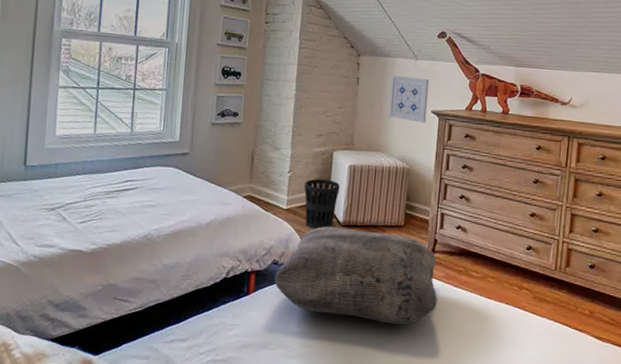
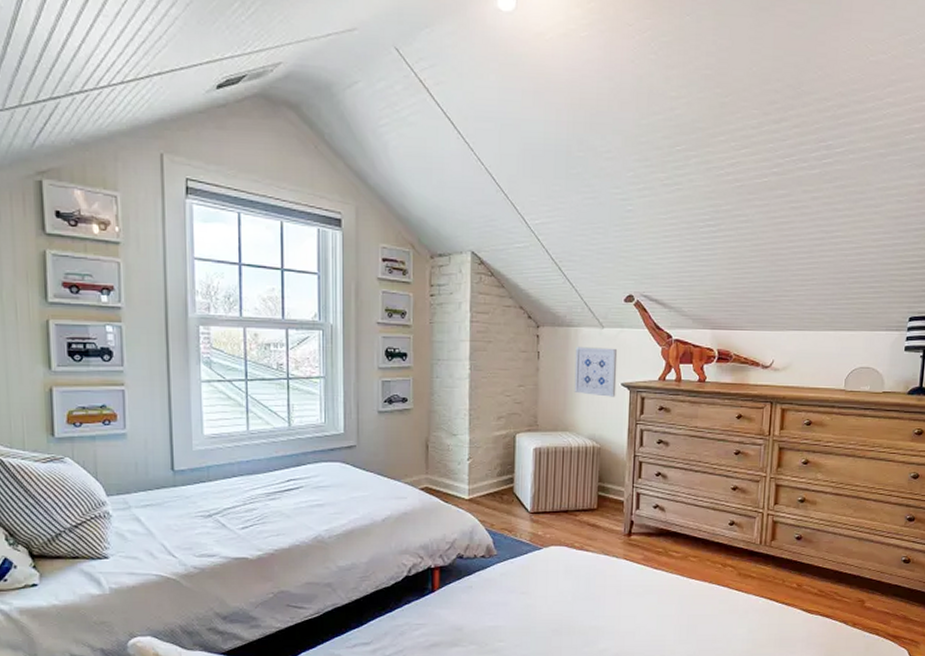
cushion: present [274,226,437,326] -> none [460,514,636,613]
wastebasket: present [304,178,340,230] -> none [487,464,525,519]

